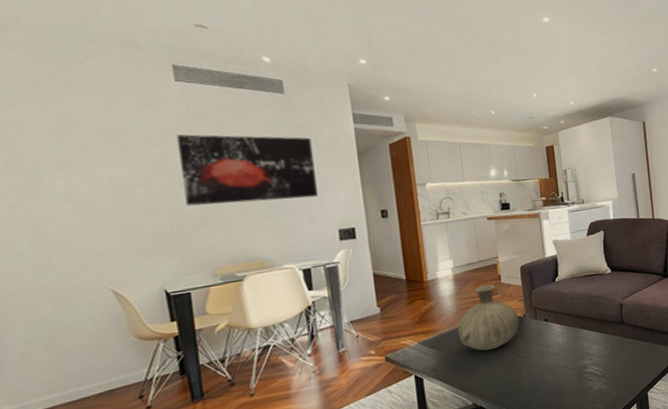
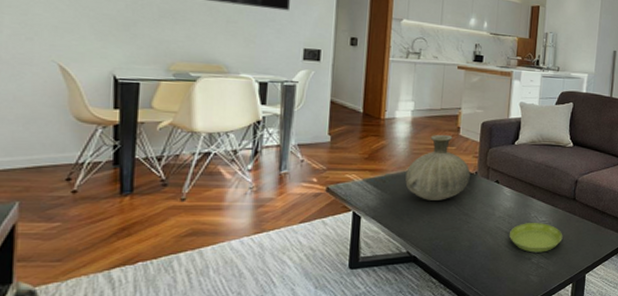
saucer: none [567,351,619,382] -> present [509,223,563,253]

